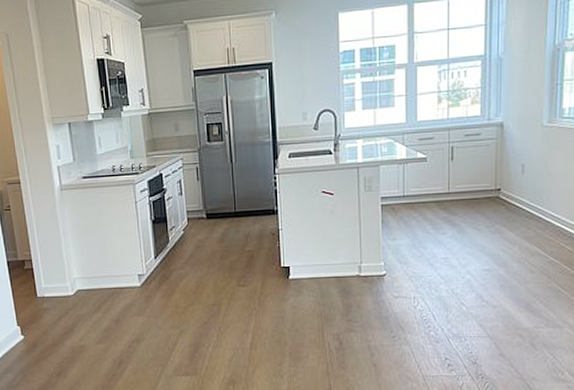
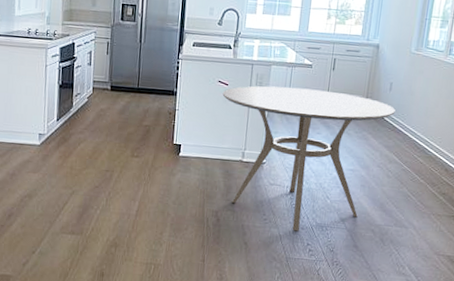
dining table: none [328,184,532,346] -> present [222,86,395,231]

